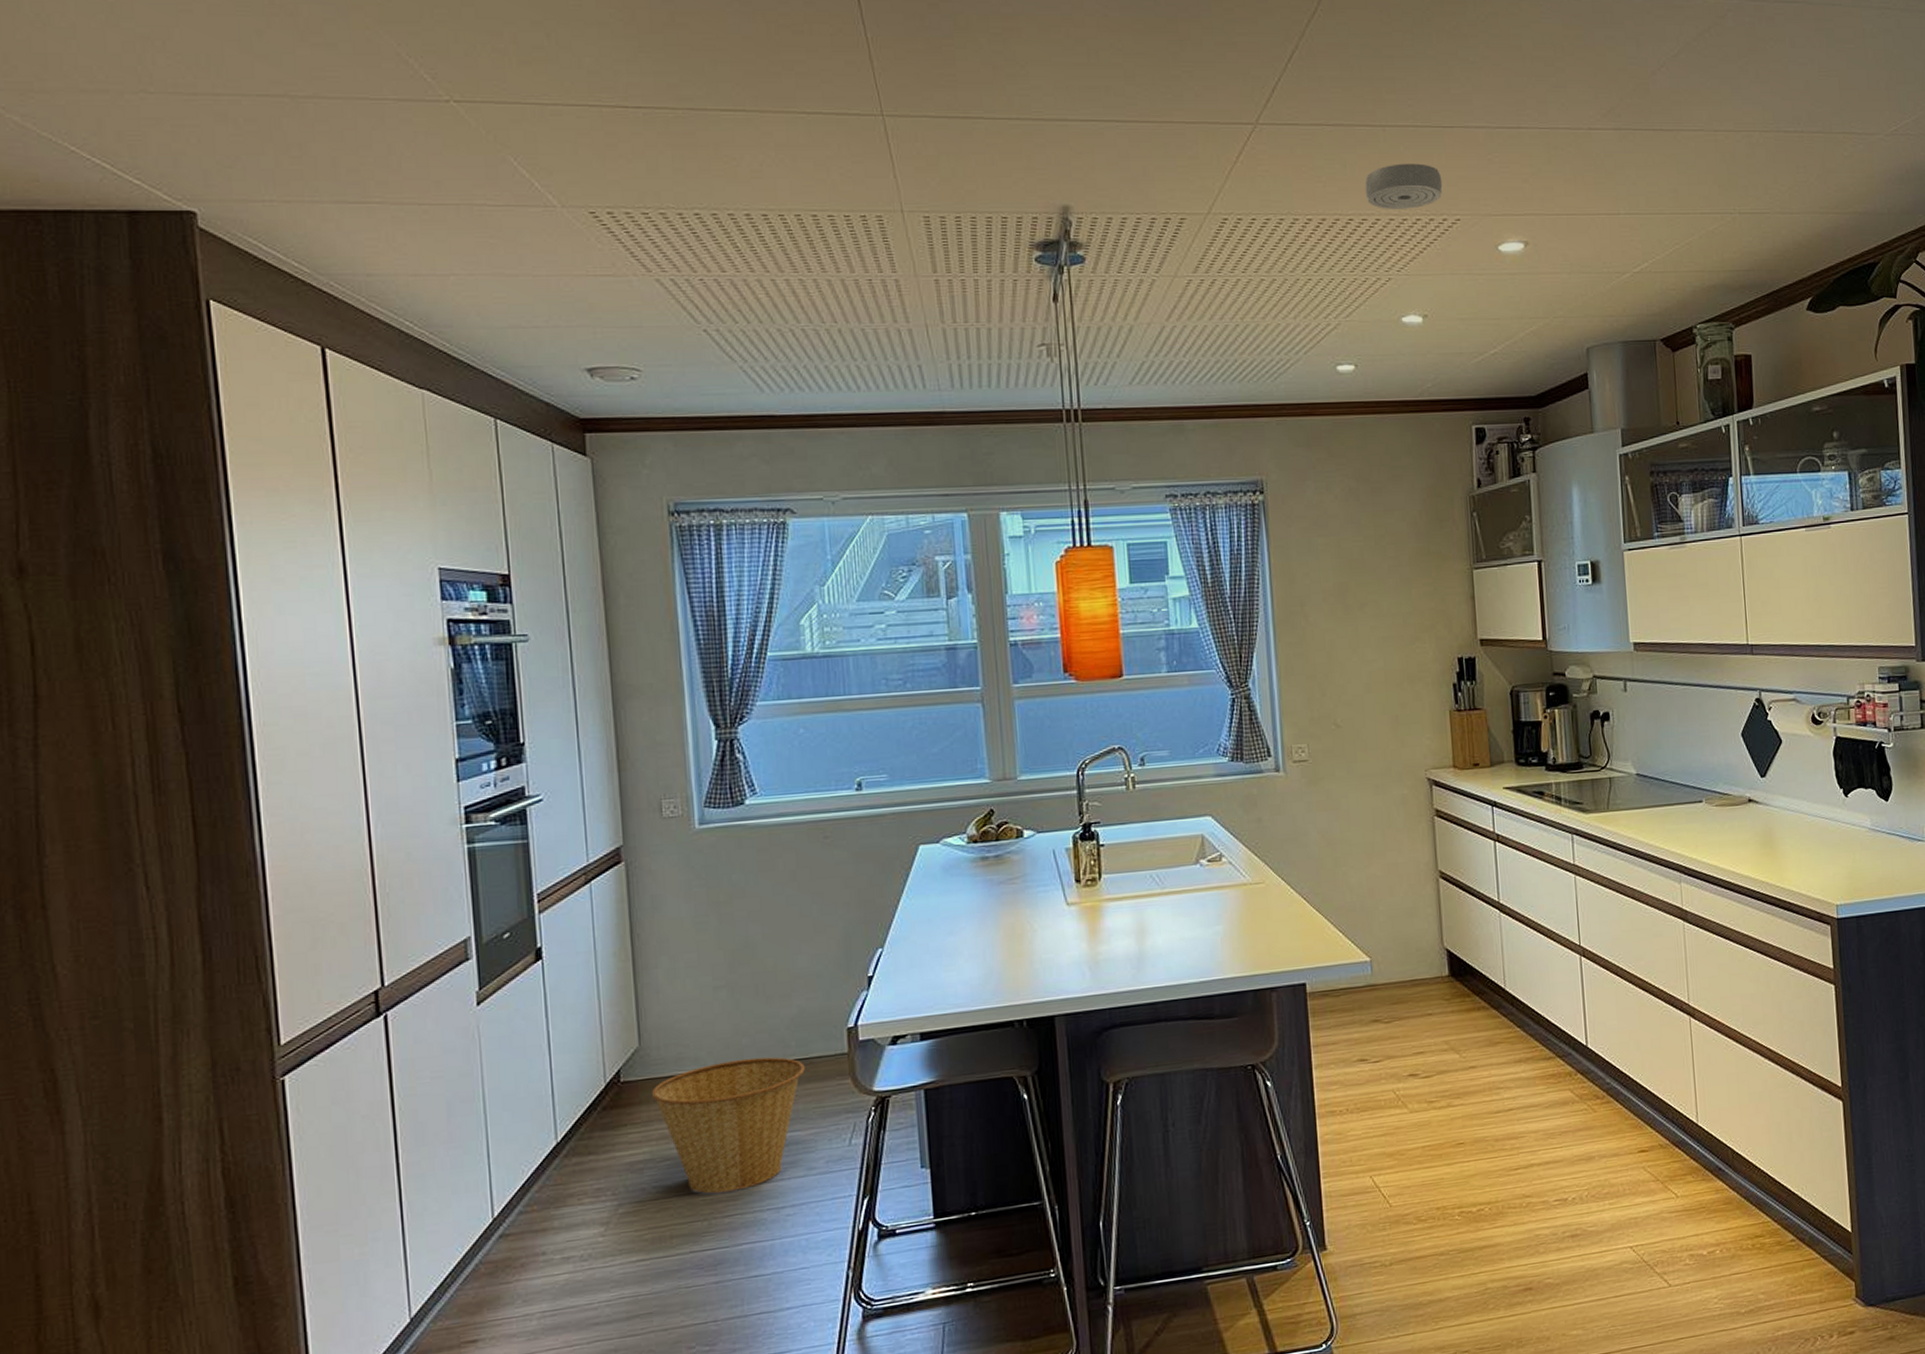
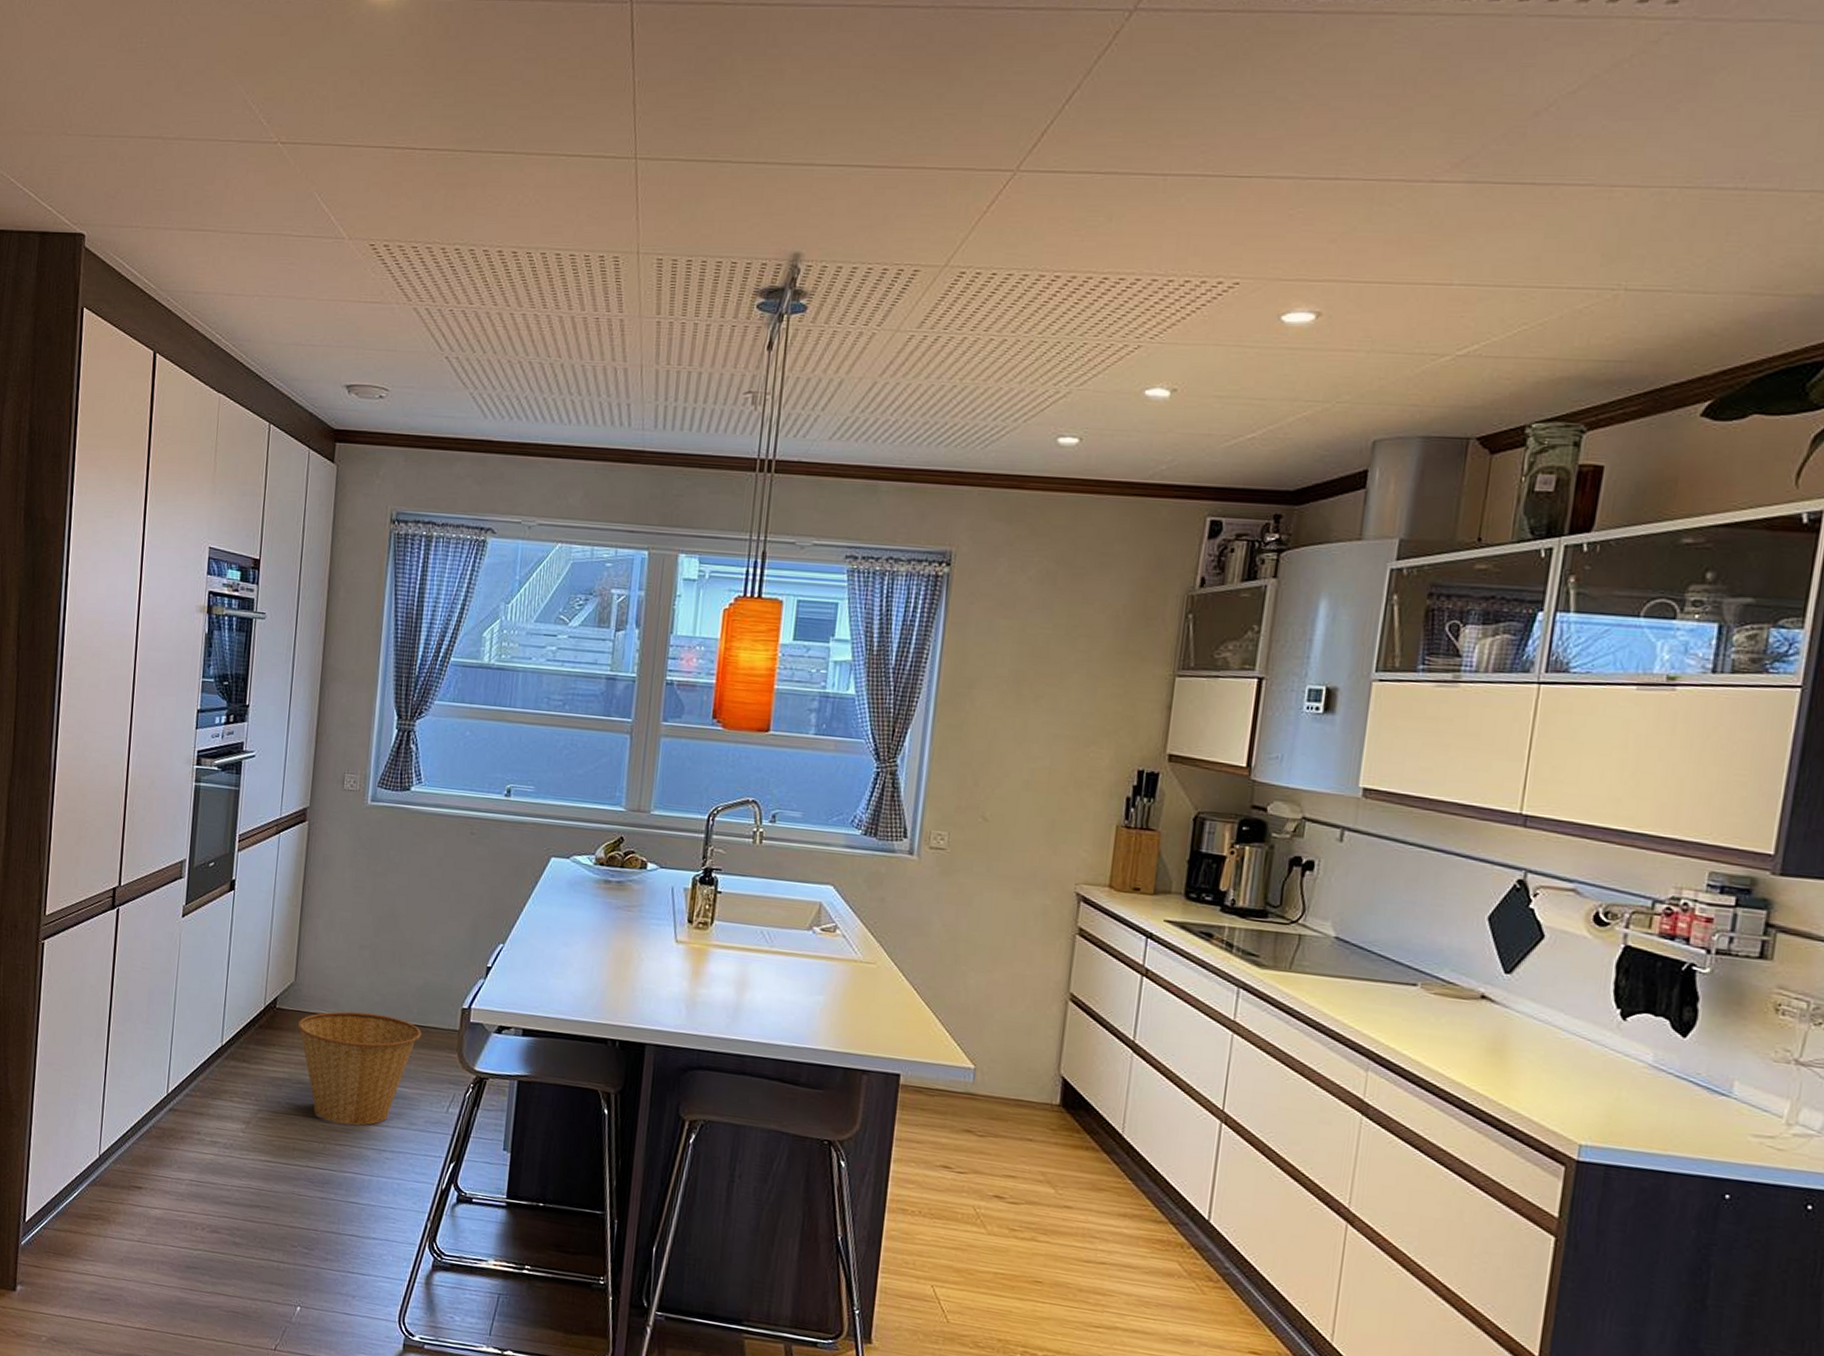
smoke detector: present [1365,163,1443,209] -> none [1128,217,1226,269]

